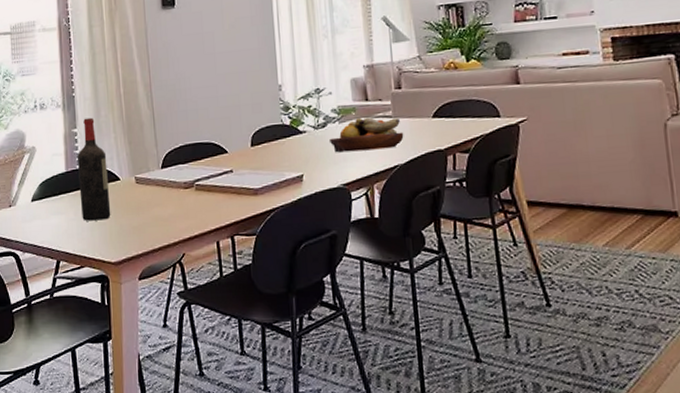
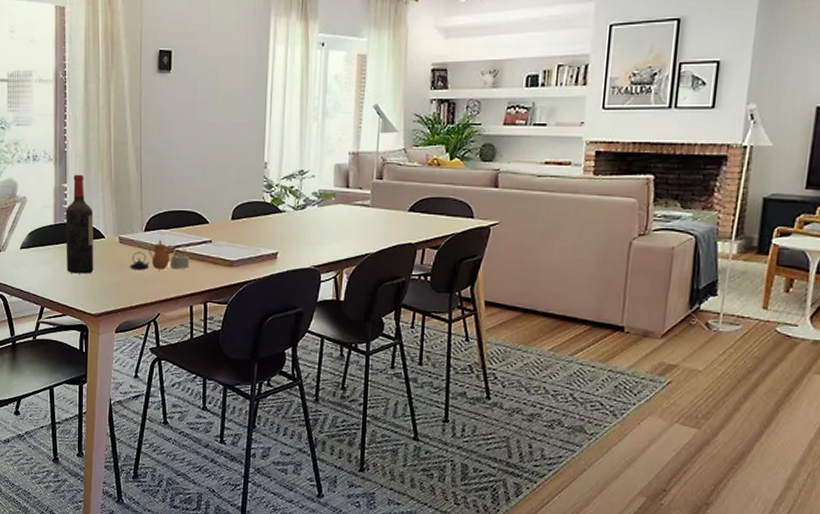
teapot: none [148,176,212,211] -> present [129,240,190,271]
fruit bowl: present [328,117,404,153] -> none [306,203,379,237]

